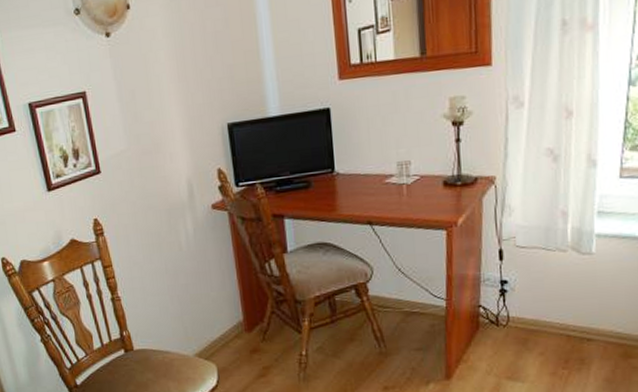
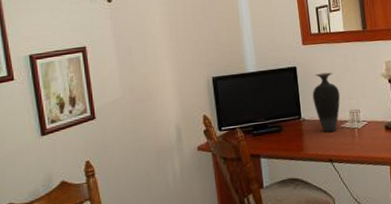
vase: none [349,113,386,189] -> present [312,72,340,132]

